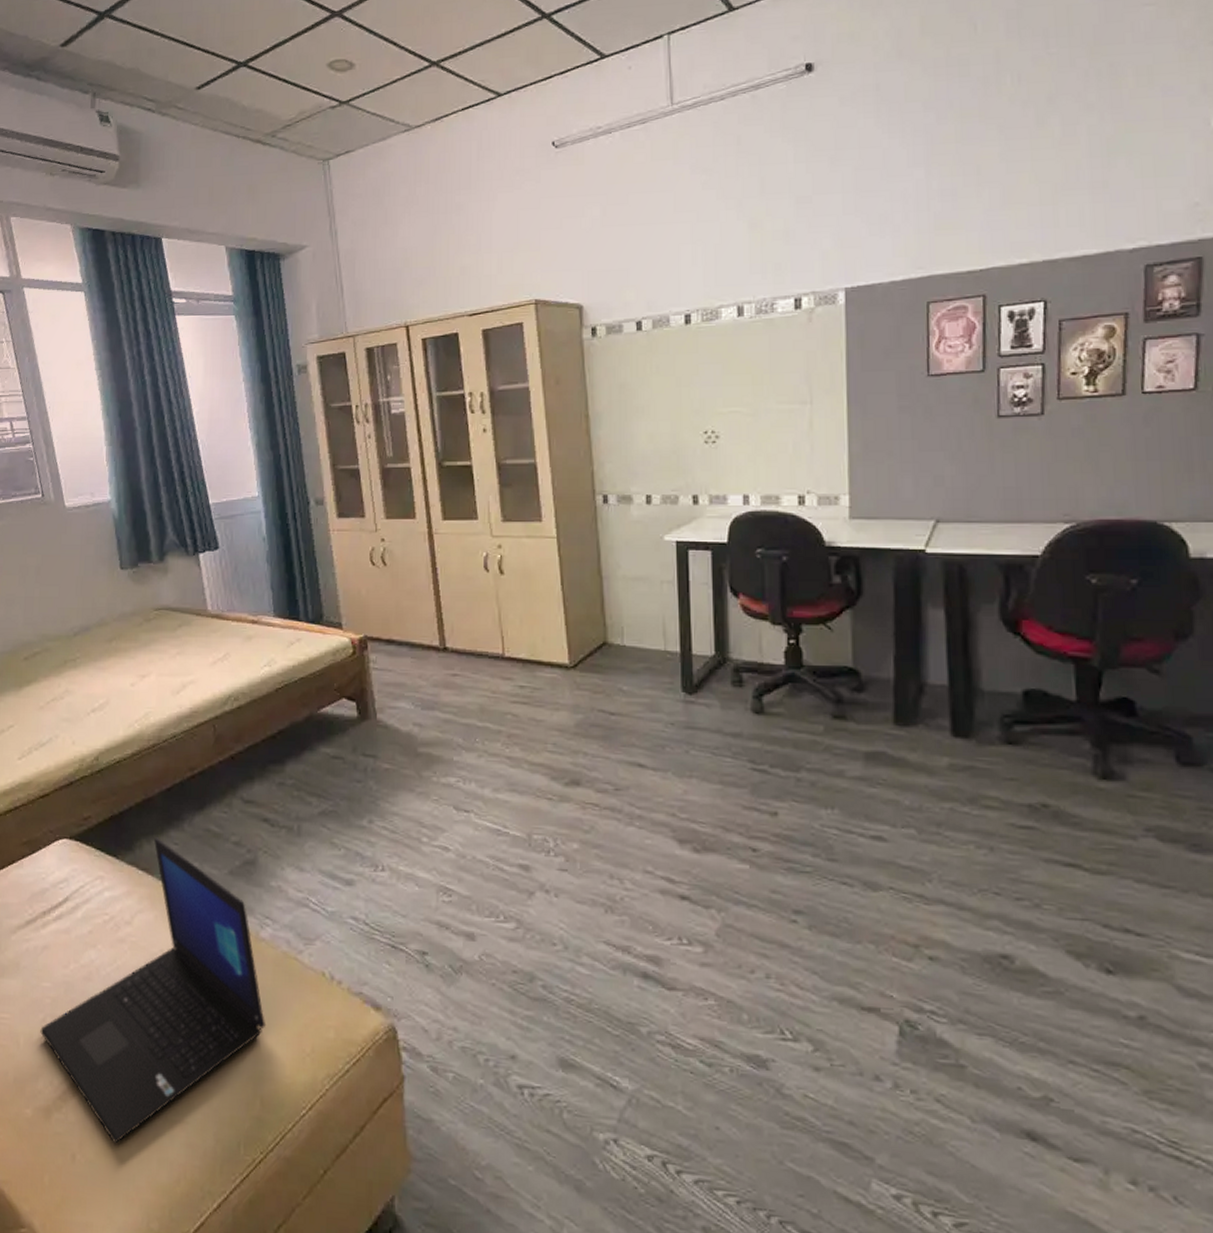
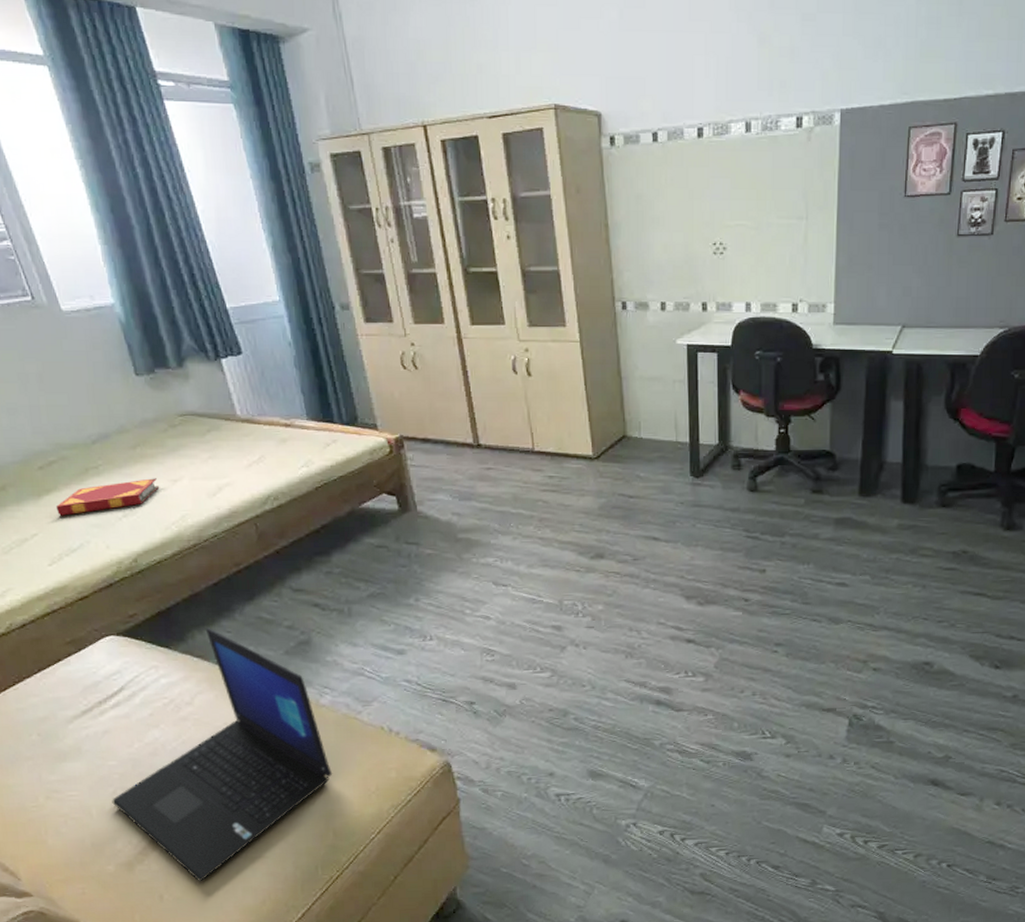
hardback book: none [33,673,129,708] -> present [55,478,160,516]

